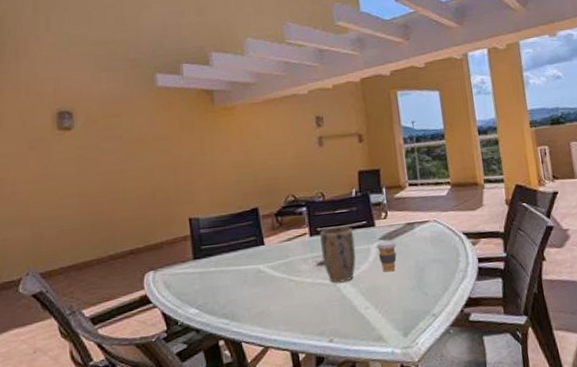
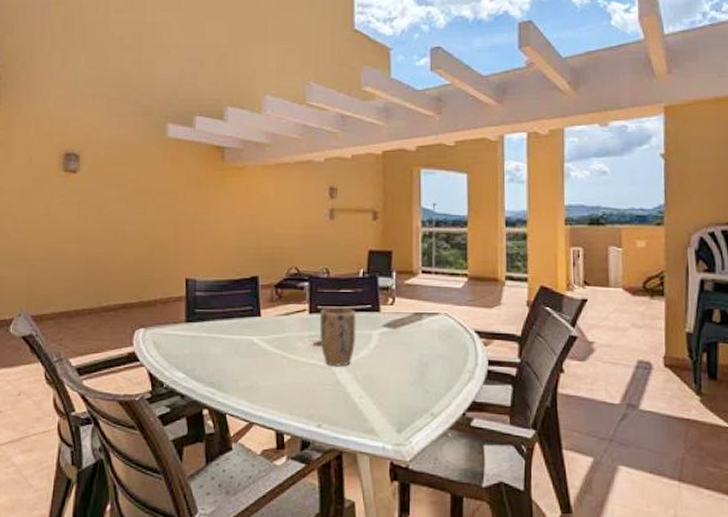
coffee cup: present [376,241,397,272] -> none [378,329,401,362]

